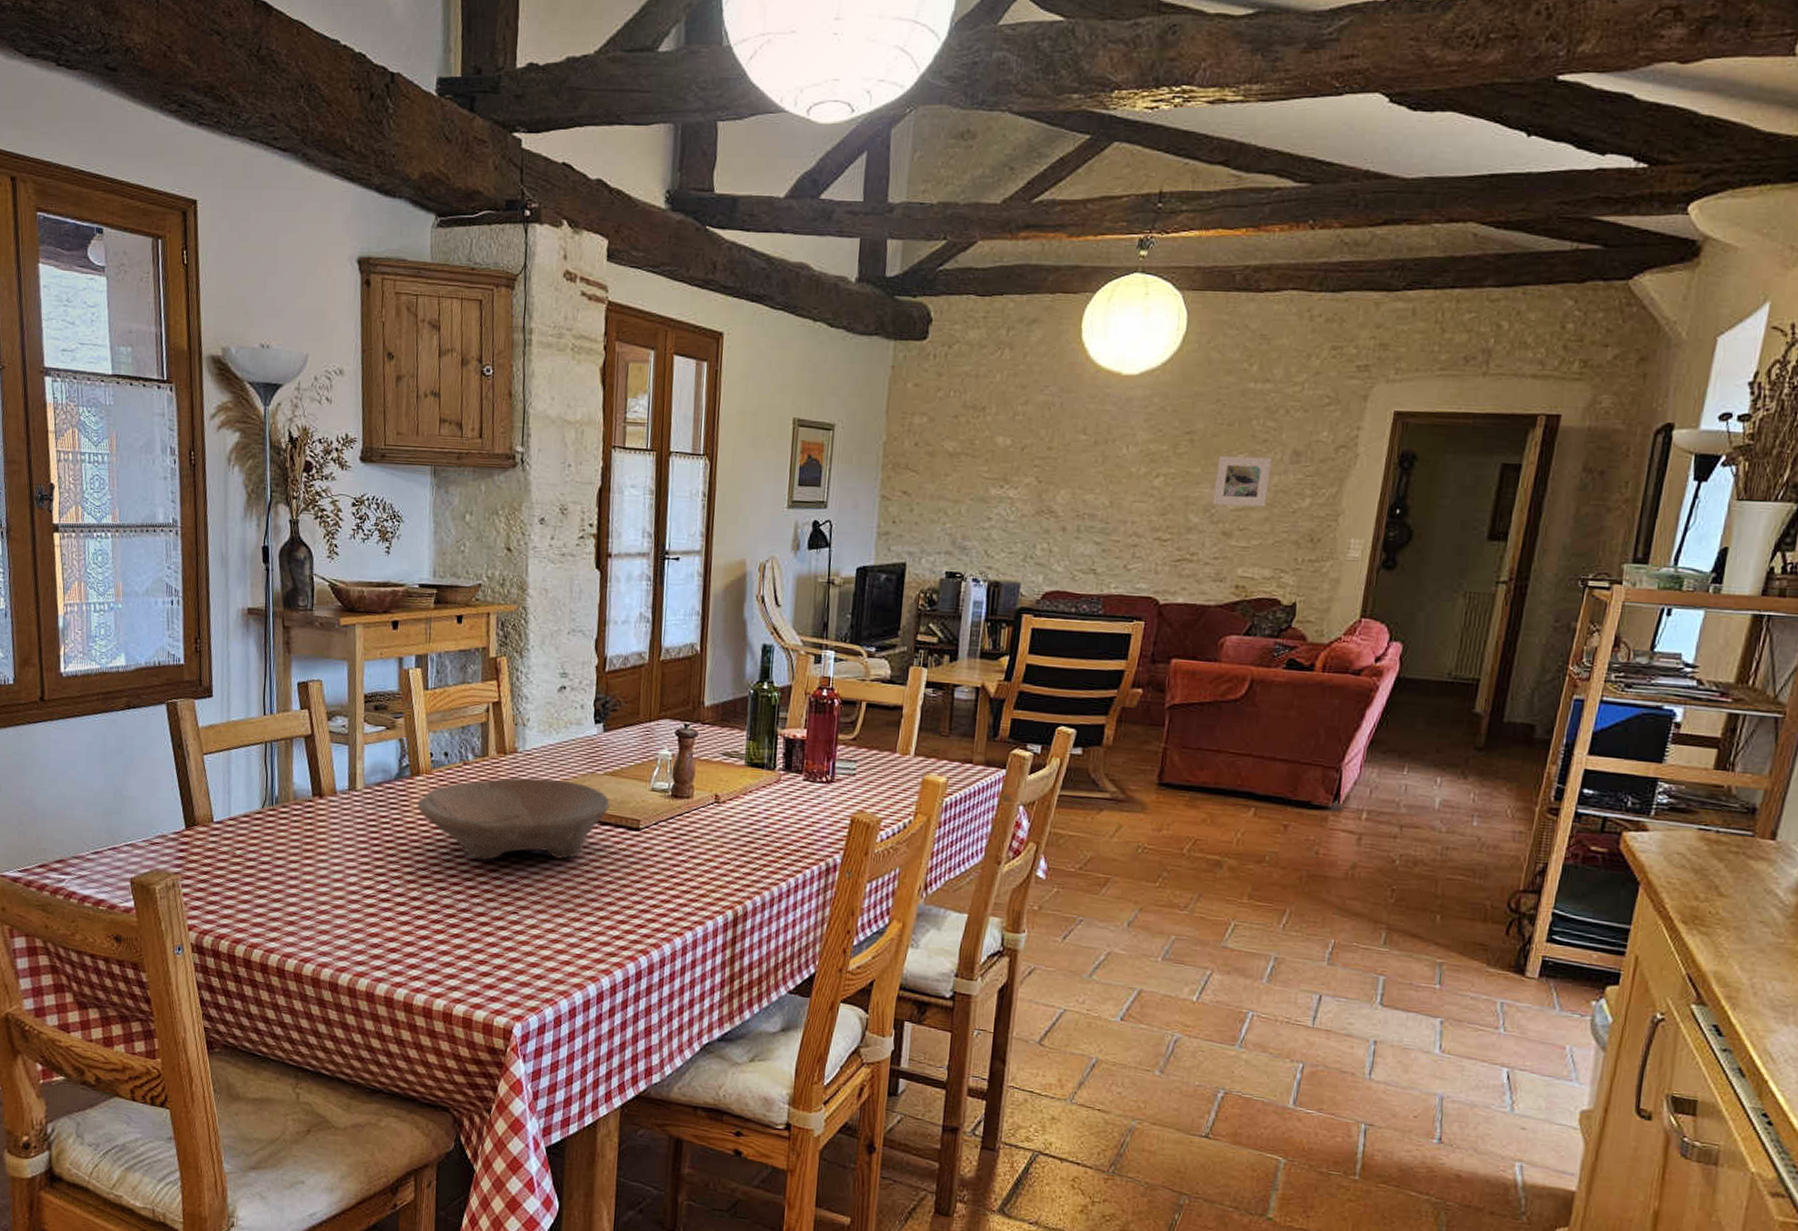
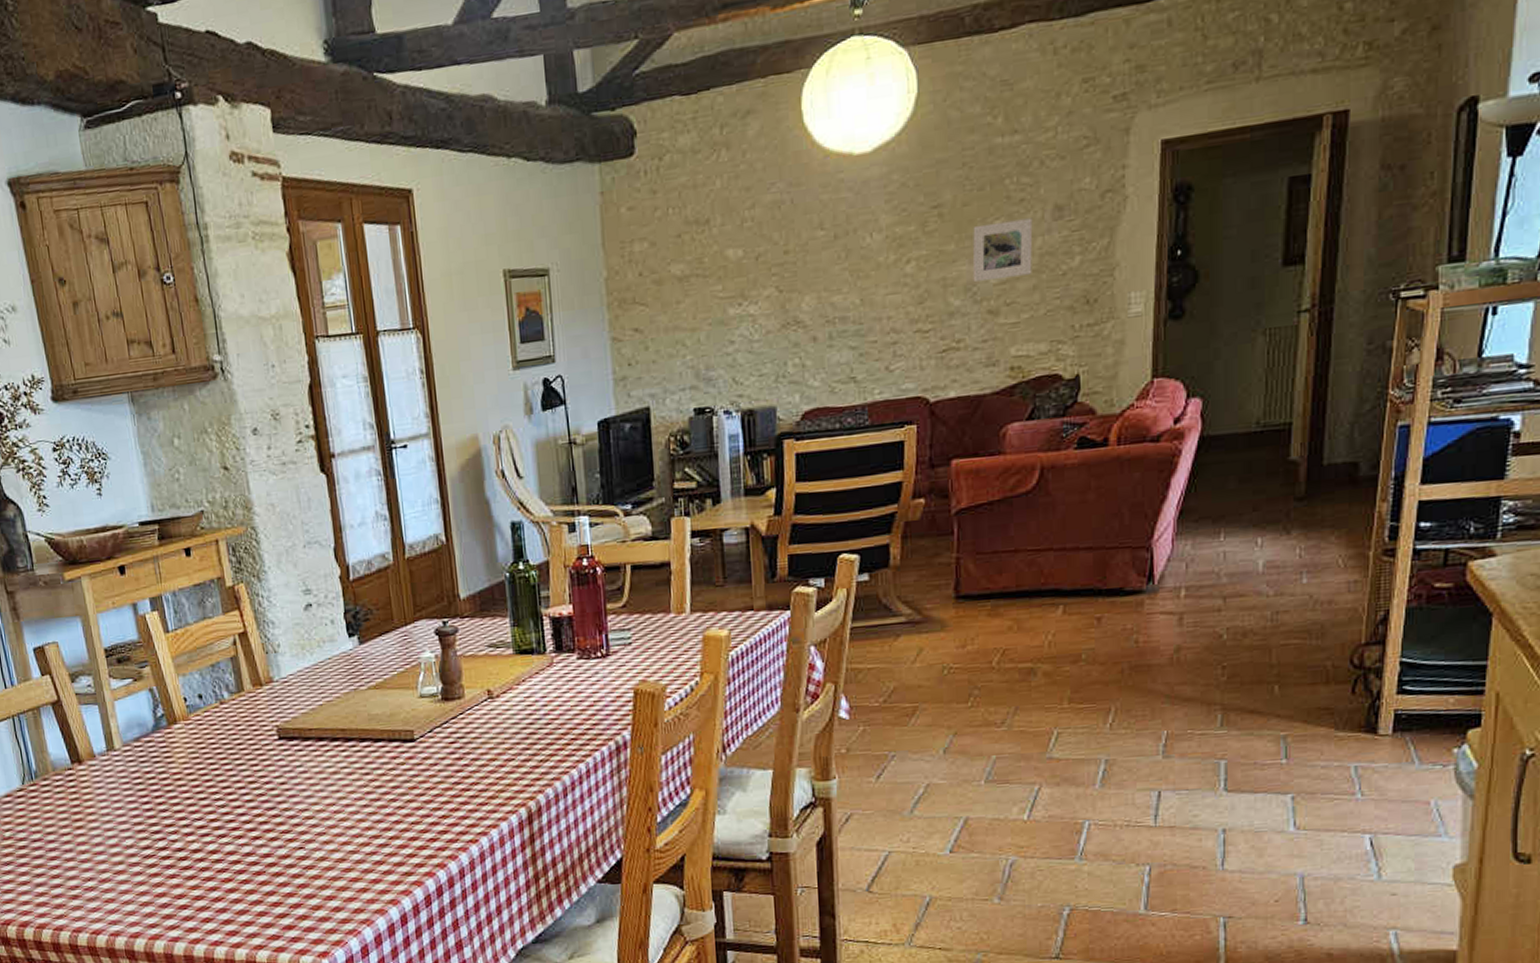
bowl: present [417,777,610,860] -> none [180,702,380,799]

